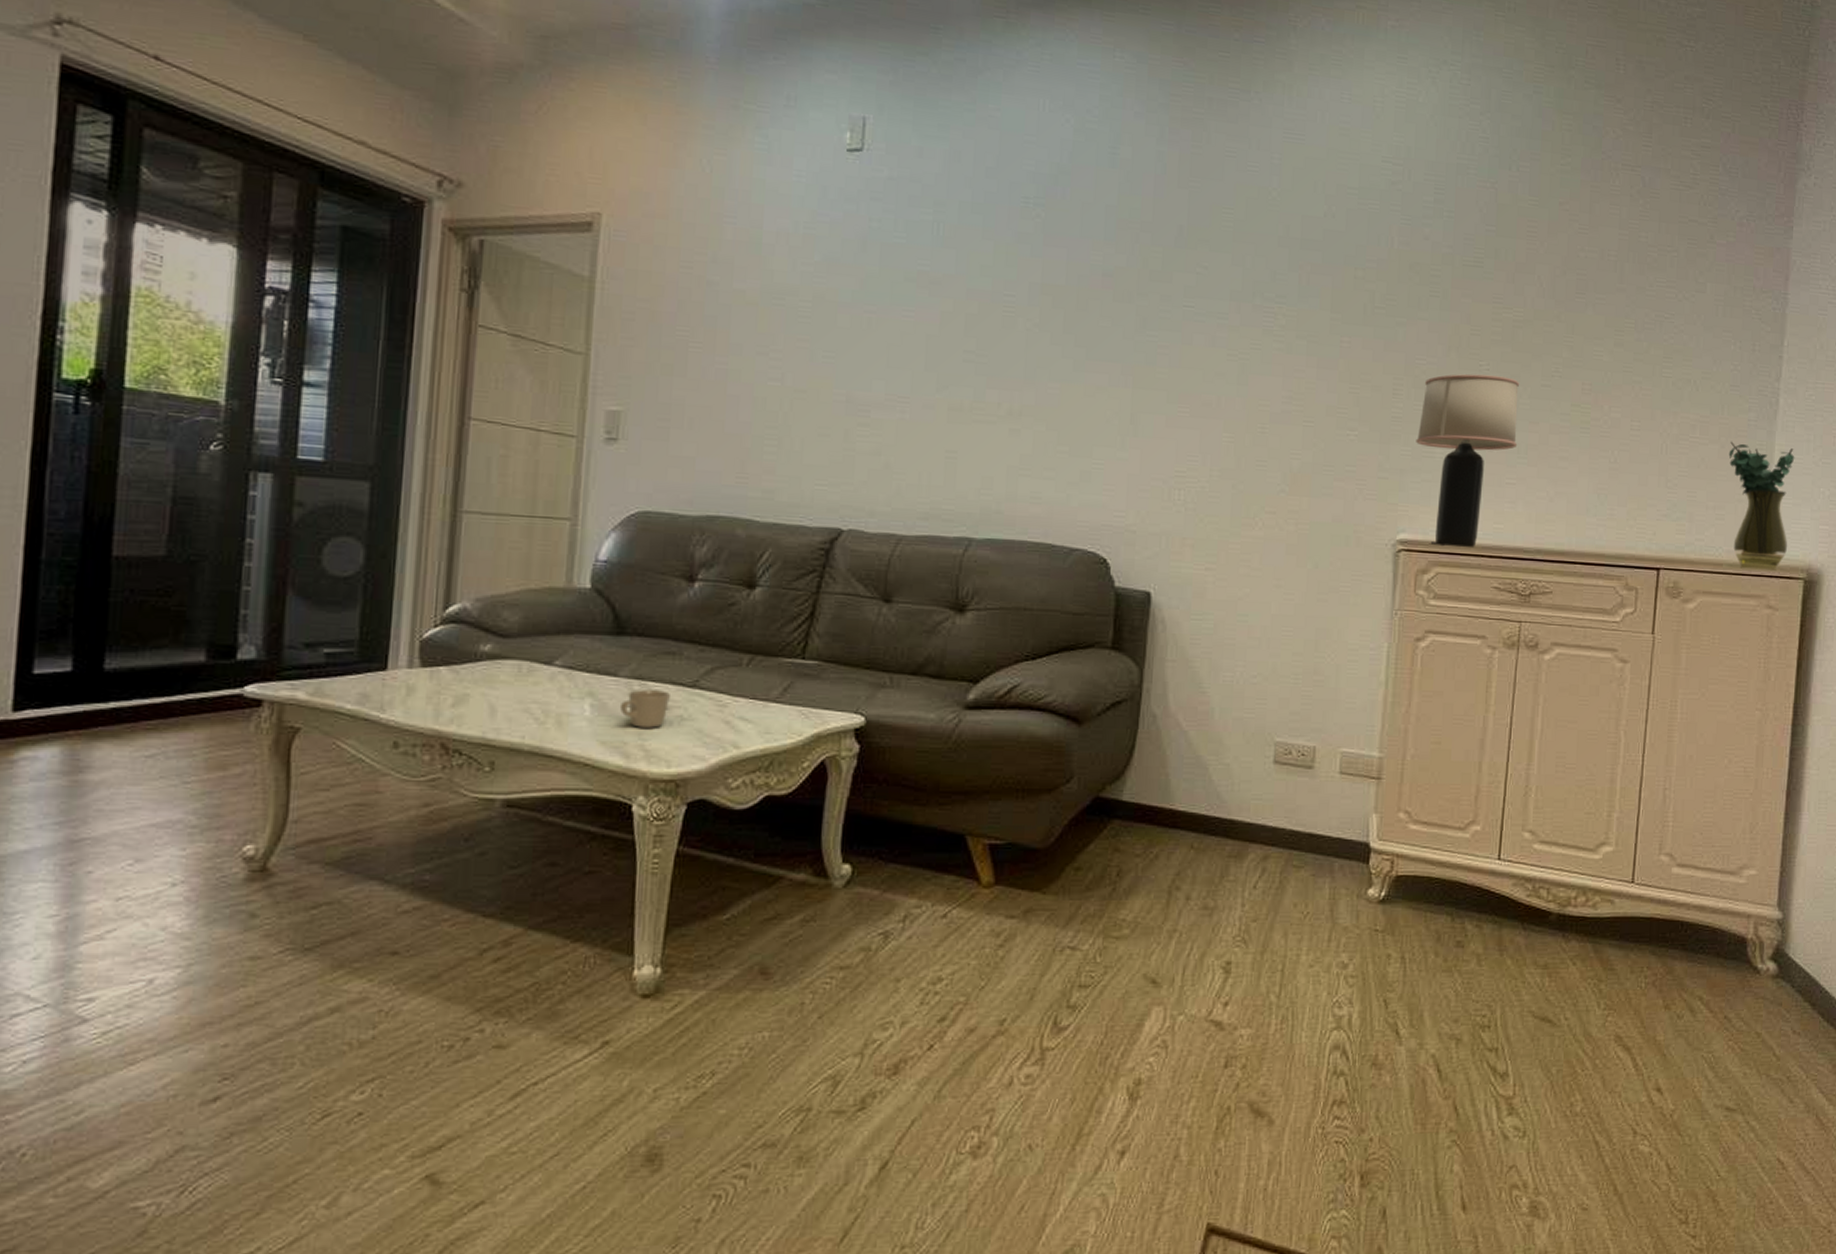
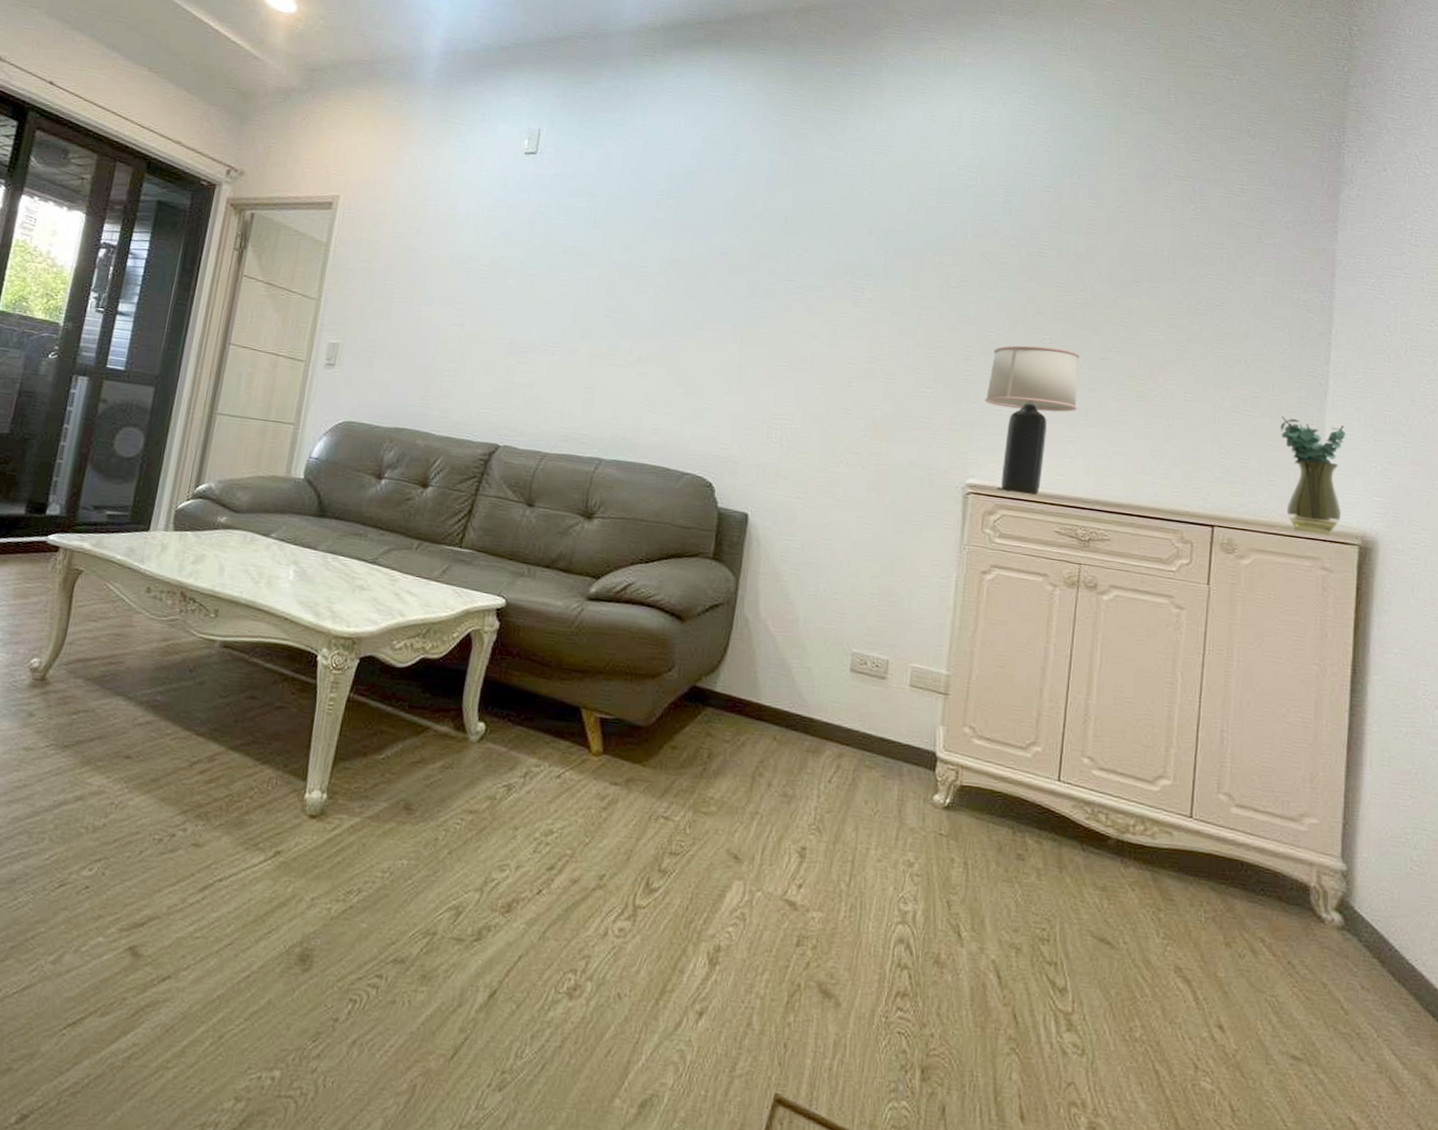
mug: present [620,690,670,728] -> none [316,562,355,594]

